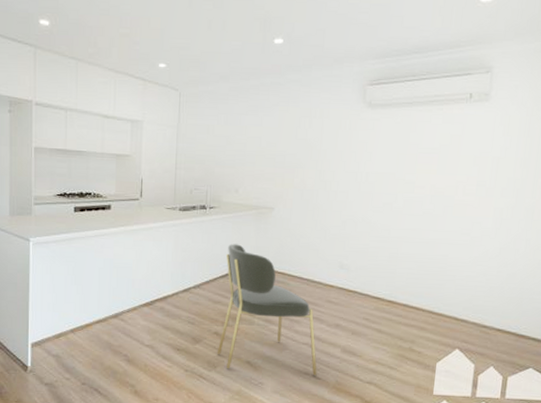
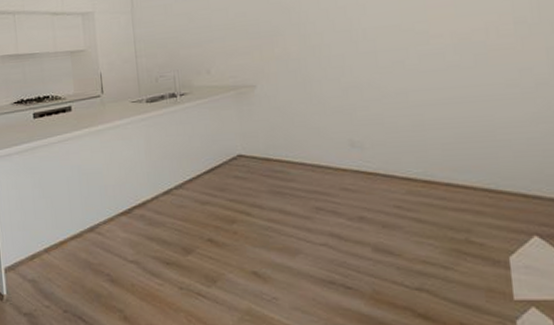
dining chair: present [218,244,317,376] -> none [208,132,346,285]

